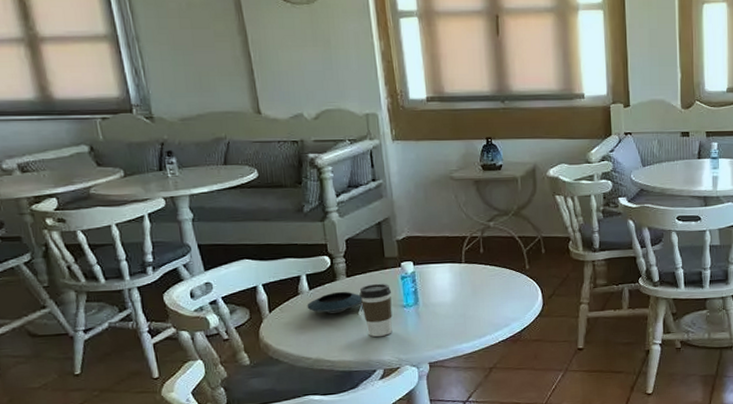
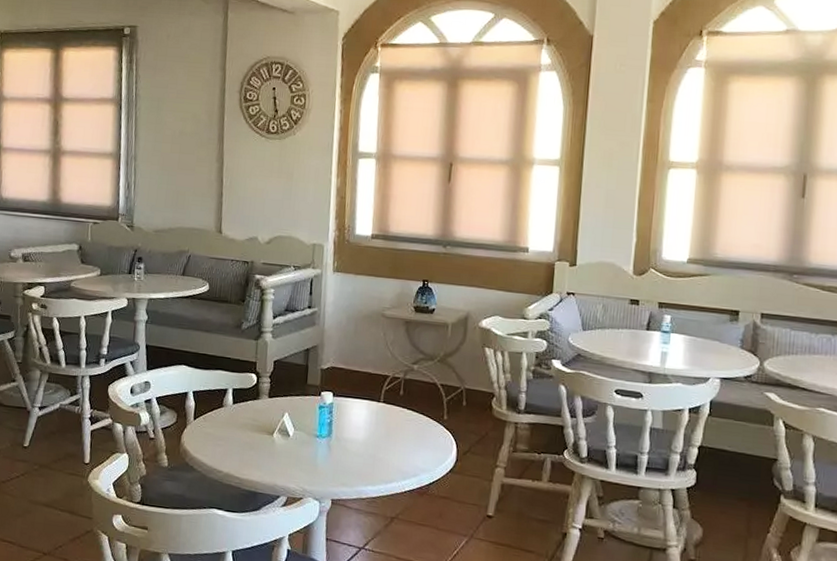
saucer: present [307,291,363,313] -> none [228,410,280,432]
coffee cup: present [359,283,393,337] -> none [277,408,308,463]

